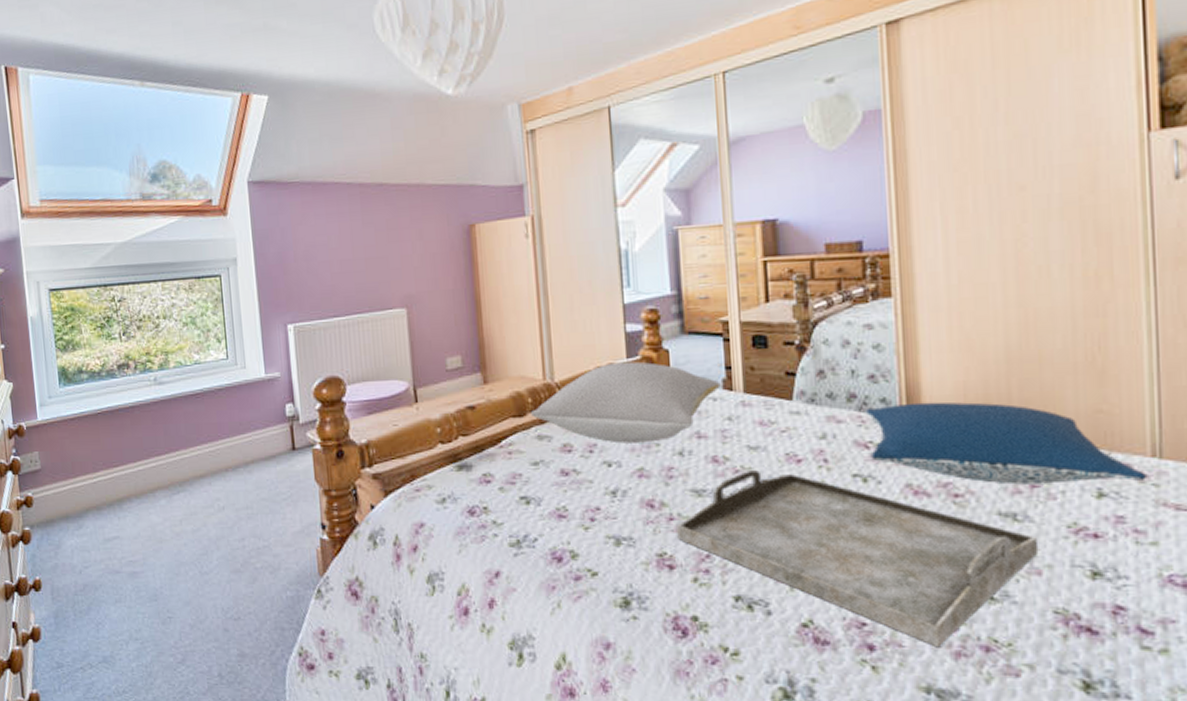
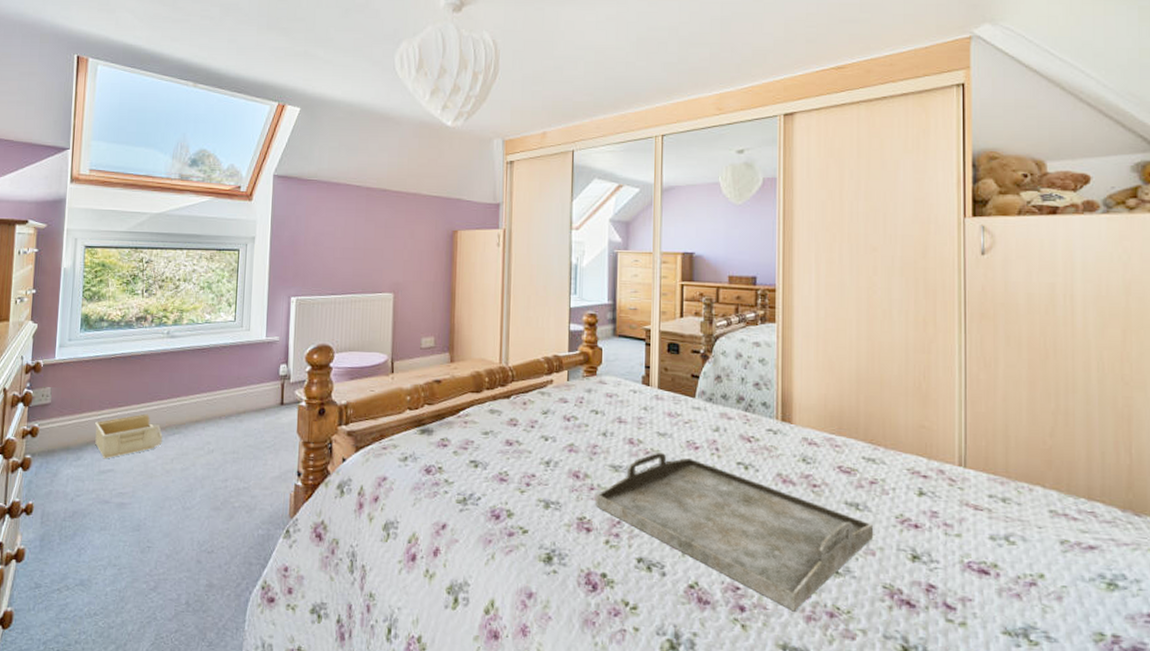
storage bin: none [90,472,167,526] -> present [94,414,163,459]
pillow: present [530,361,721,444] -> none [485,354,640,423]
pillow: present [864,401,1148,485] -> none [750,408,955,484]

